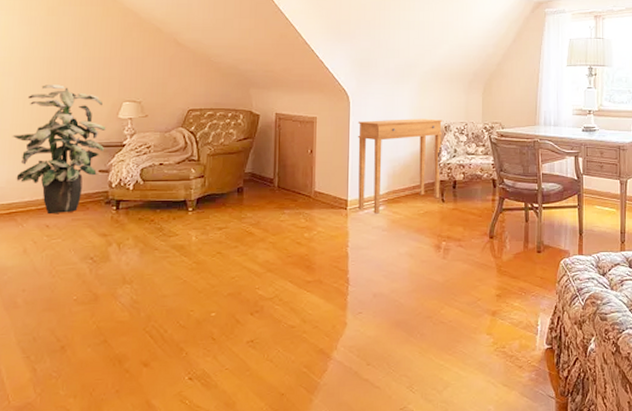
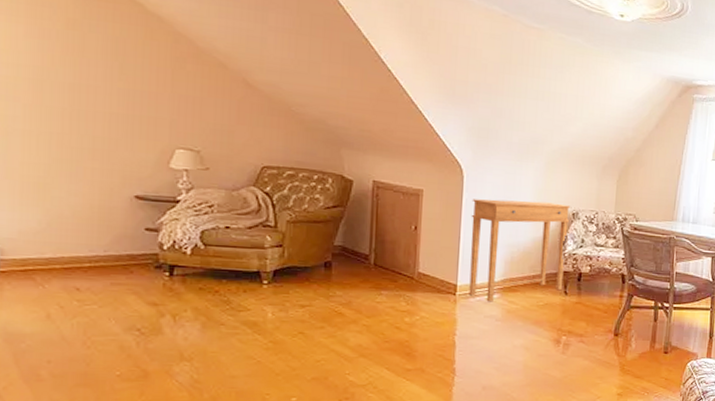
indoor plant: present [12,85,106,215] -> none [23,117,154,276]

